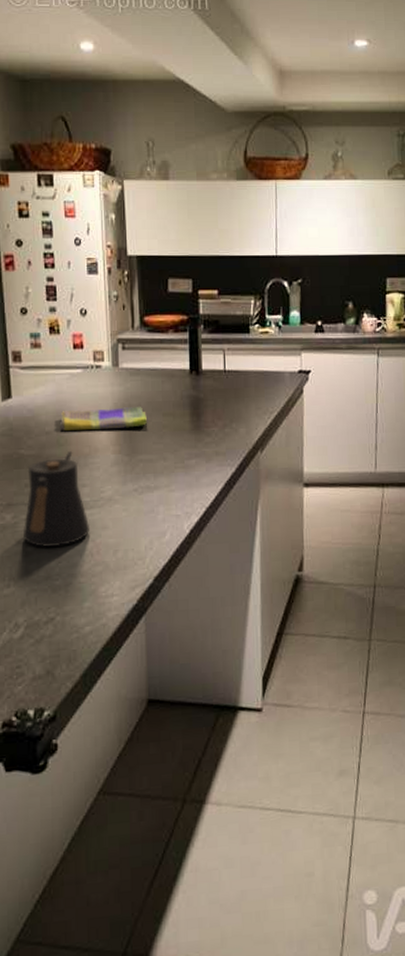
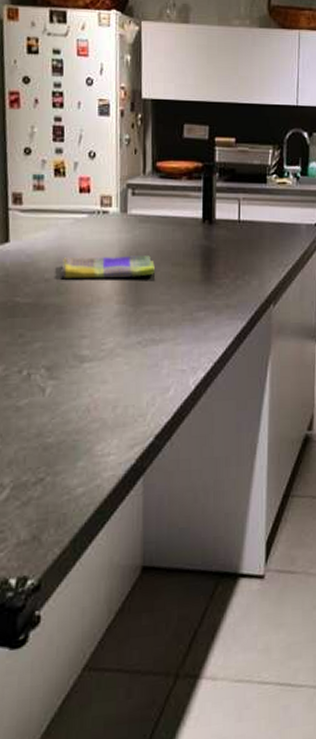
kettle: present [22,451,91,548] -> none [14,300,89,403]

